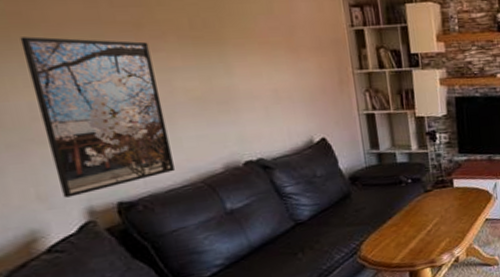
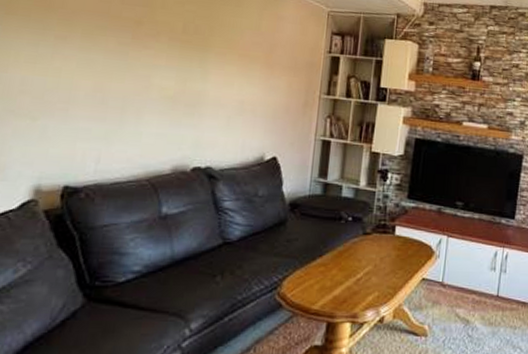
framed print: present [19,36,175,198] -> none [18,18,142,173]

